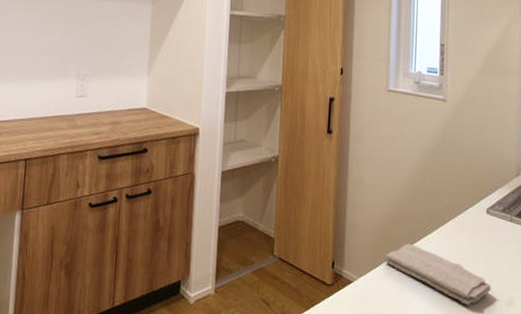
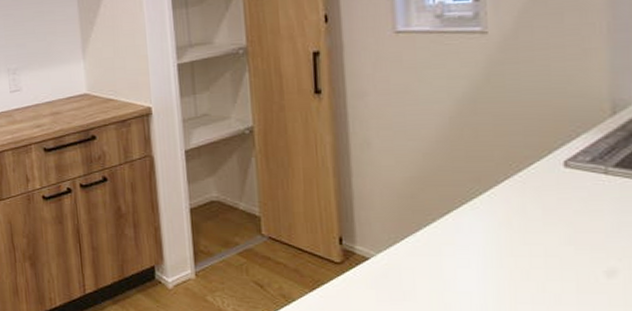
washcloth: present [384,243,491,306] -> none [411,210,579,280]

